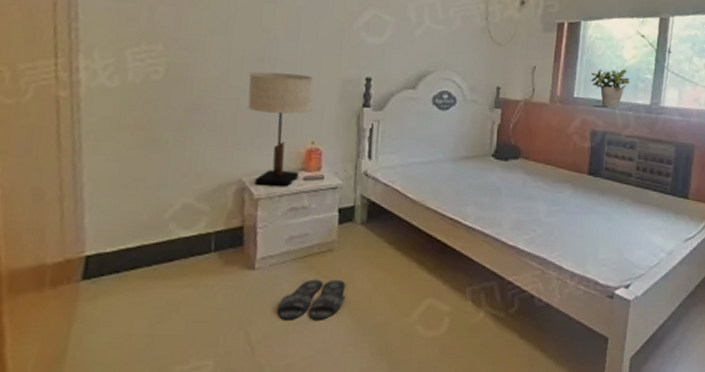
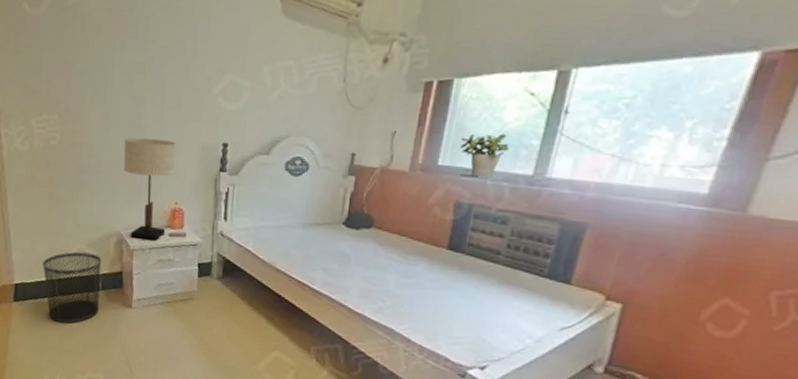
waste bin: none [130,207,216,299] -> present [43,252,102,324]
slippers: present [277,279,346,320] -> none [150,321,204,357]

